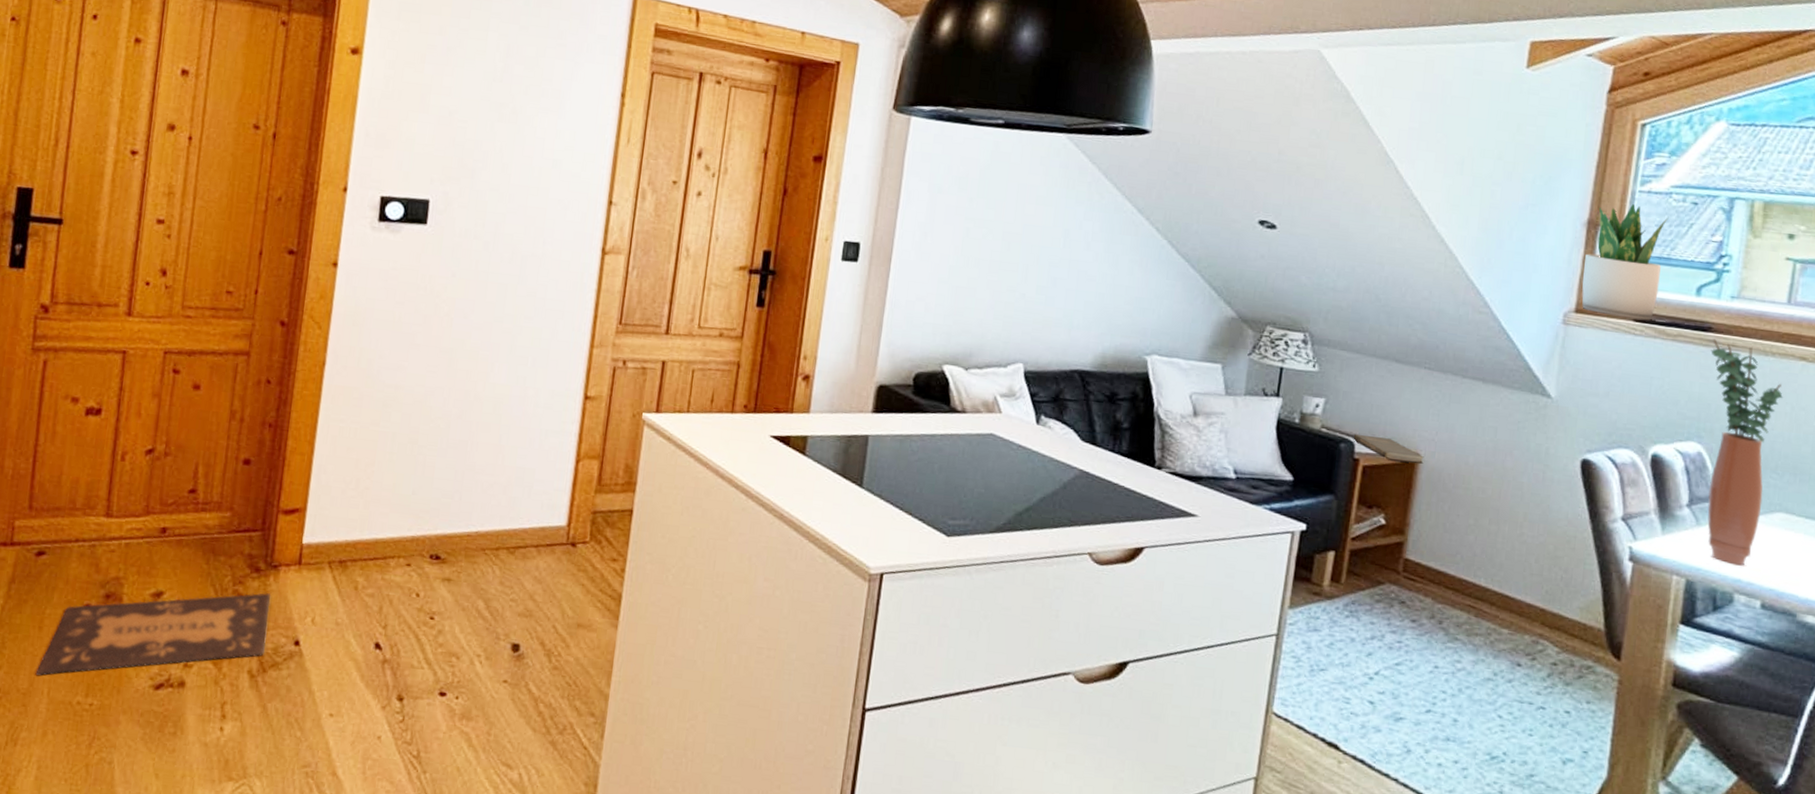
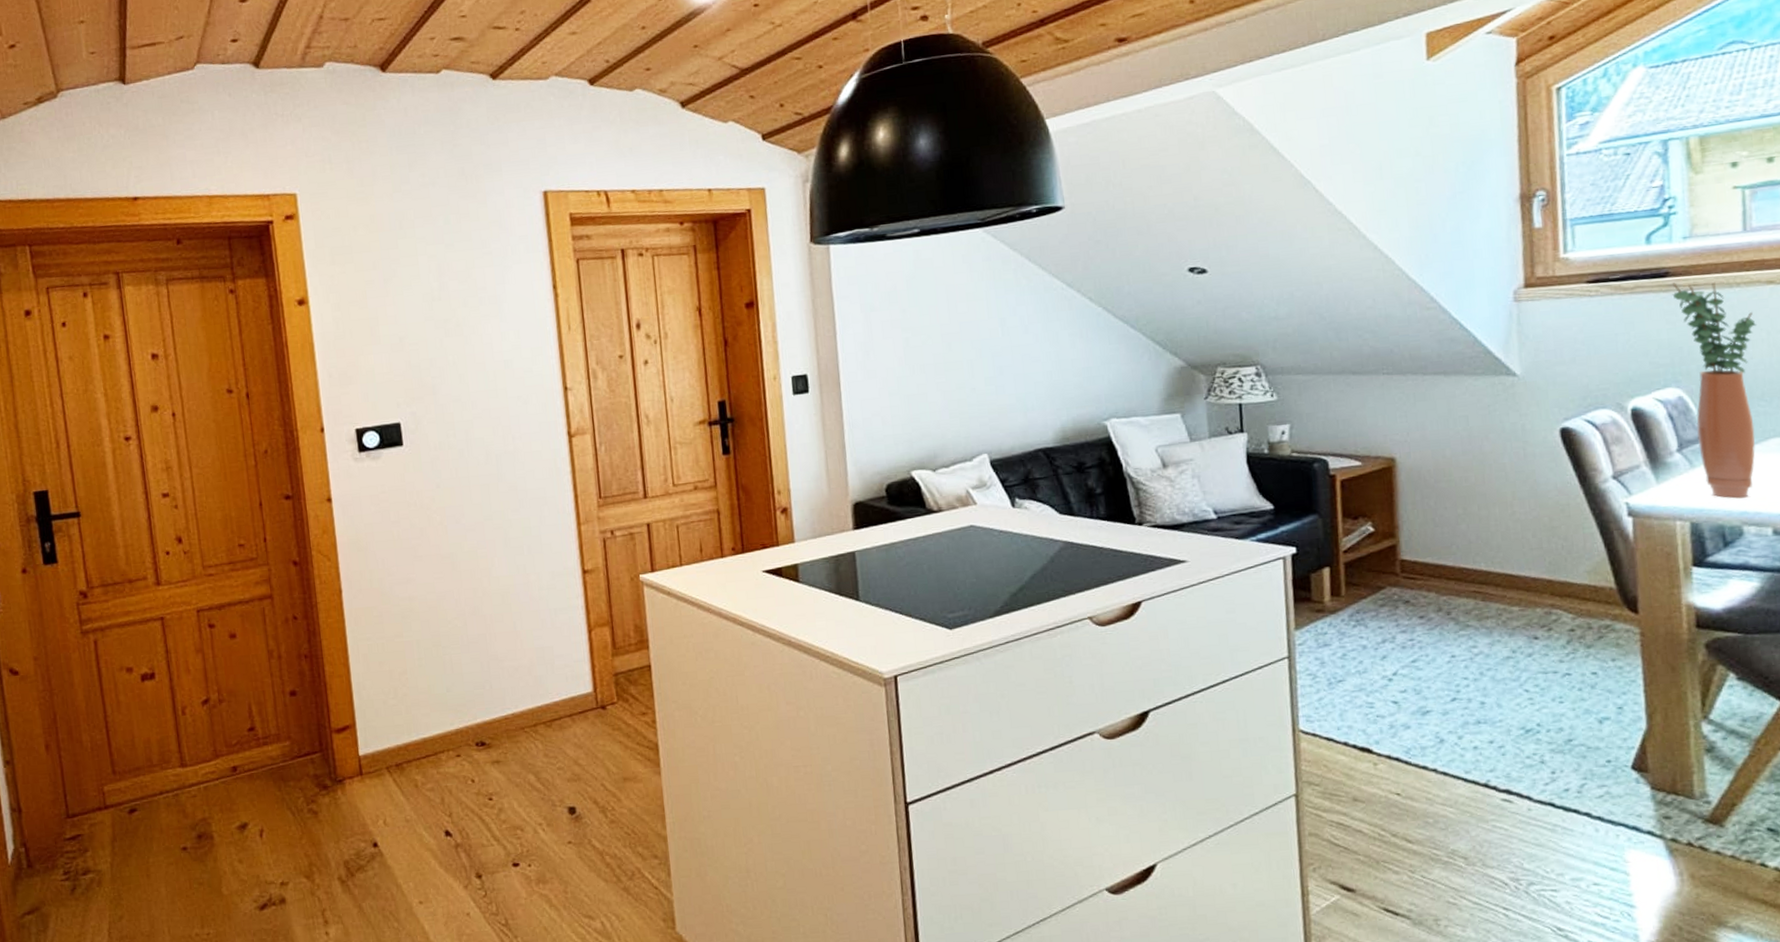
doormat: present [36,593,270,675] -> none [154,806,349,917]
book: present [1353,434,1424,464] -> none [1325,449,1401,470]
planter: present [1582,204,1669,321] -> none [1524,169,1607,284]

